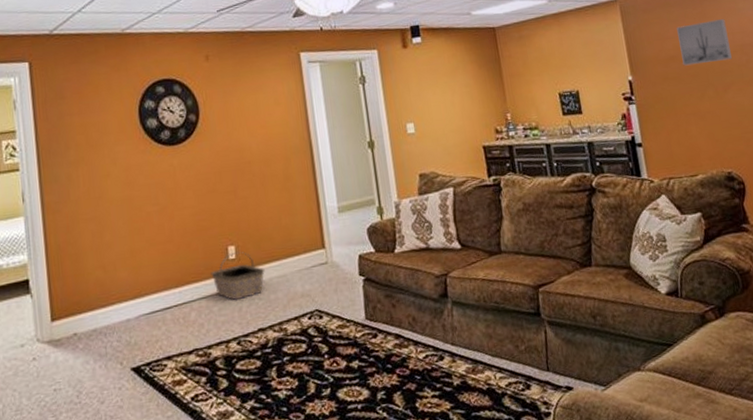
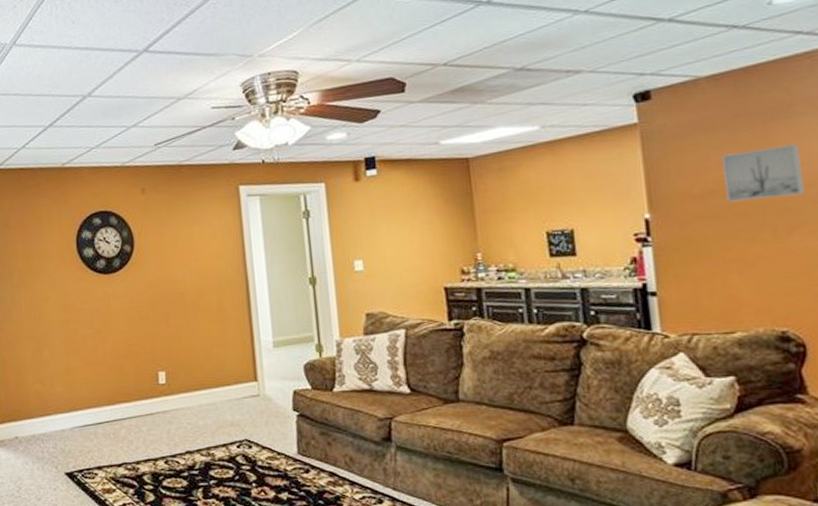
basket: present [211,251,265,300] -> none [141,377,195,422]

